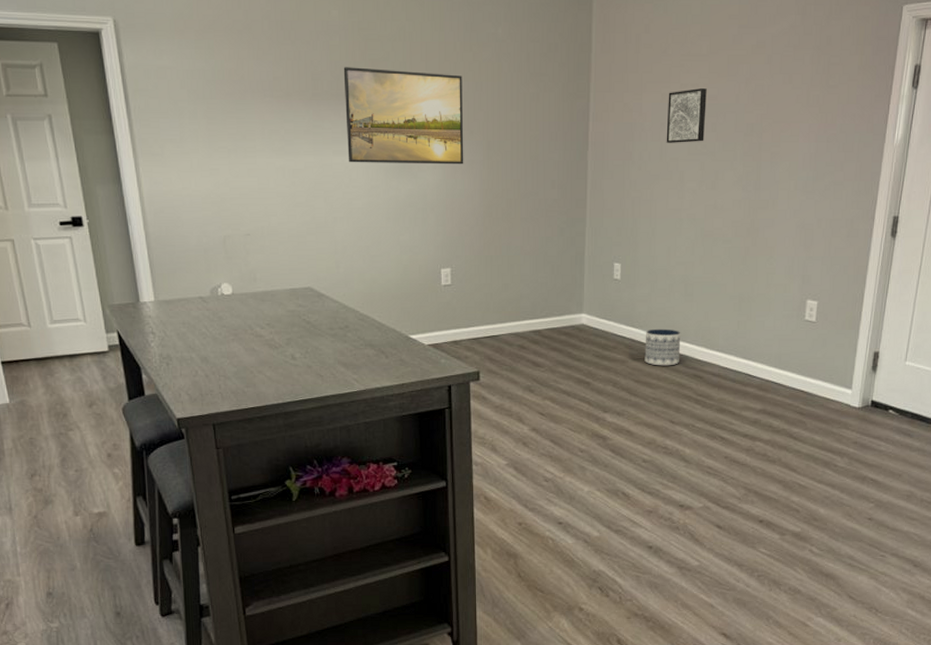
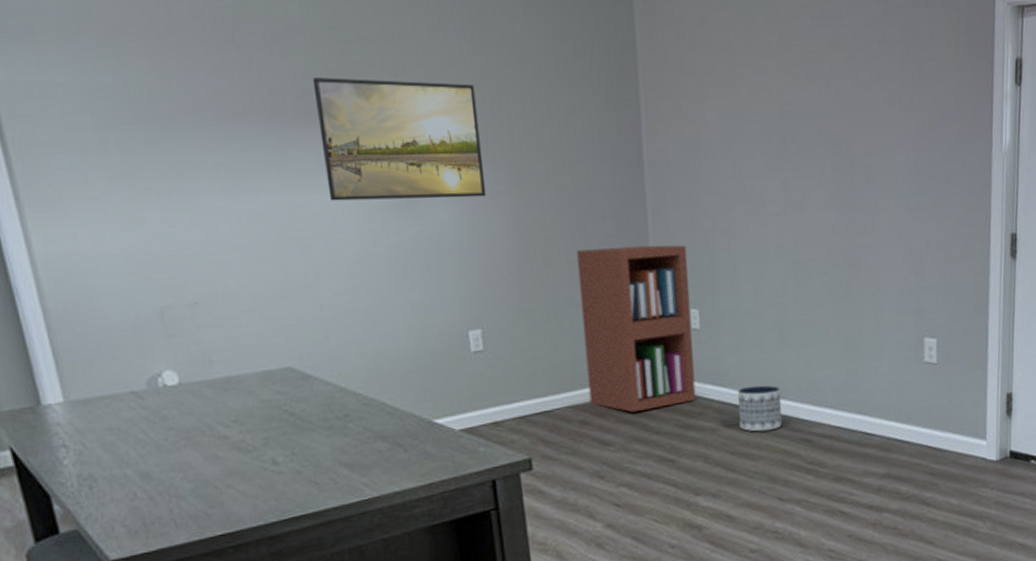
bookshelf: none [528,209,616,342] -> present [576,245,697,413]
wall art: present [666,88,707,143] -> none [736,92,785,159]

